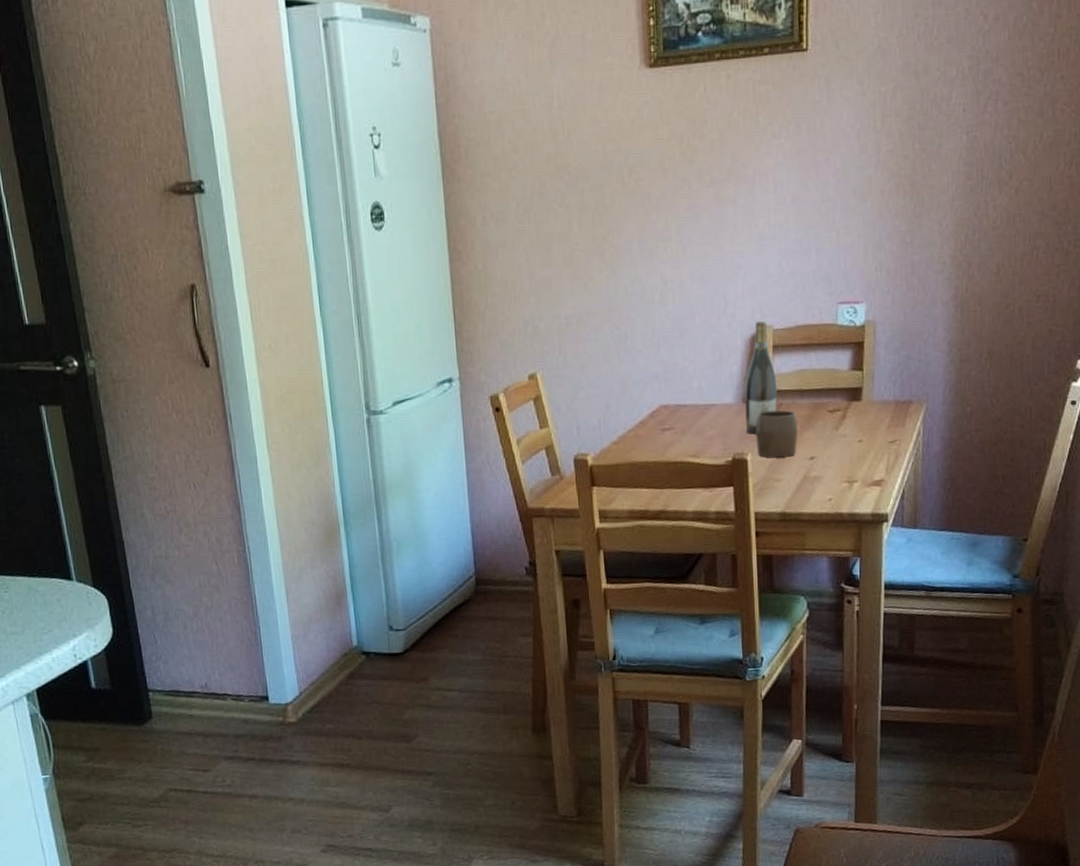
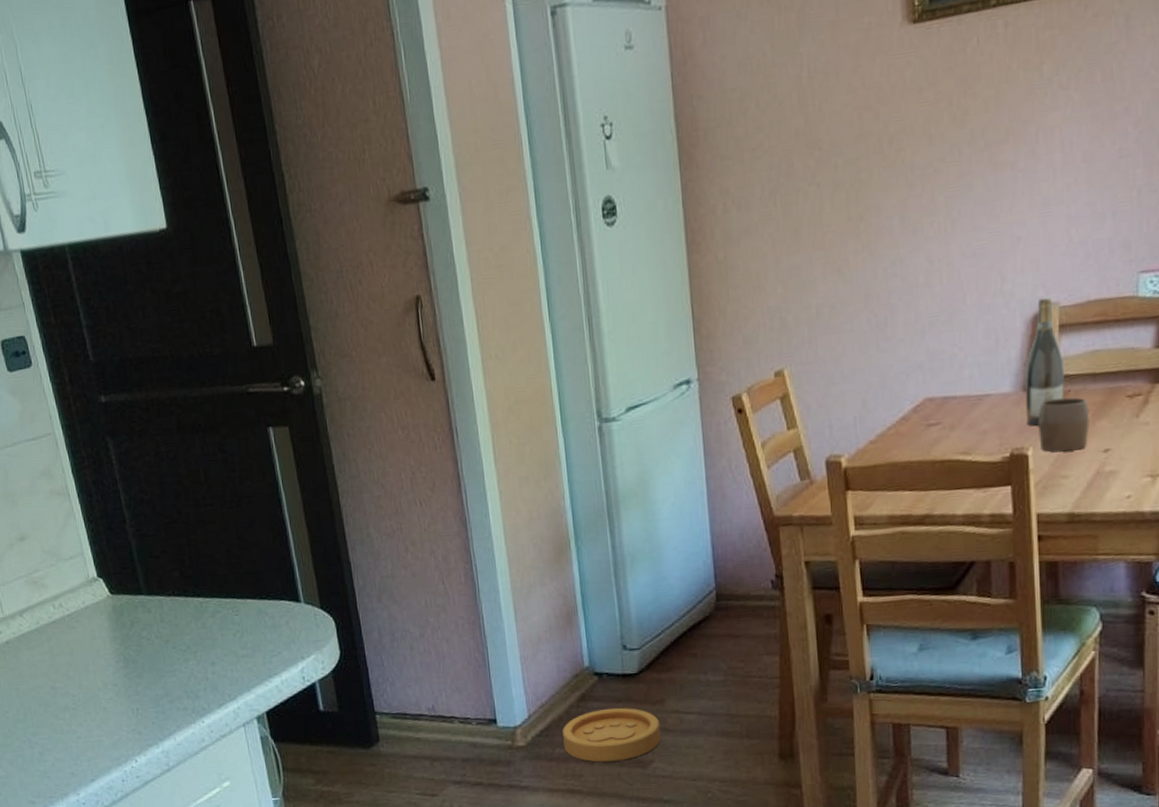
pet bowl: none [332,685,425,738] -> present [562,707,662,763]

